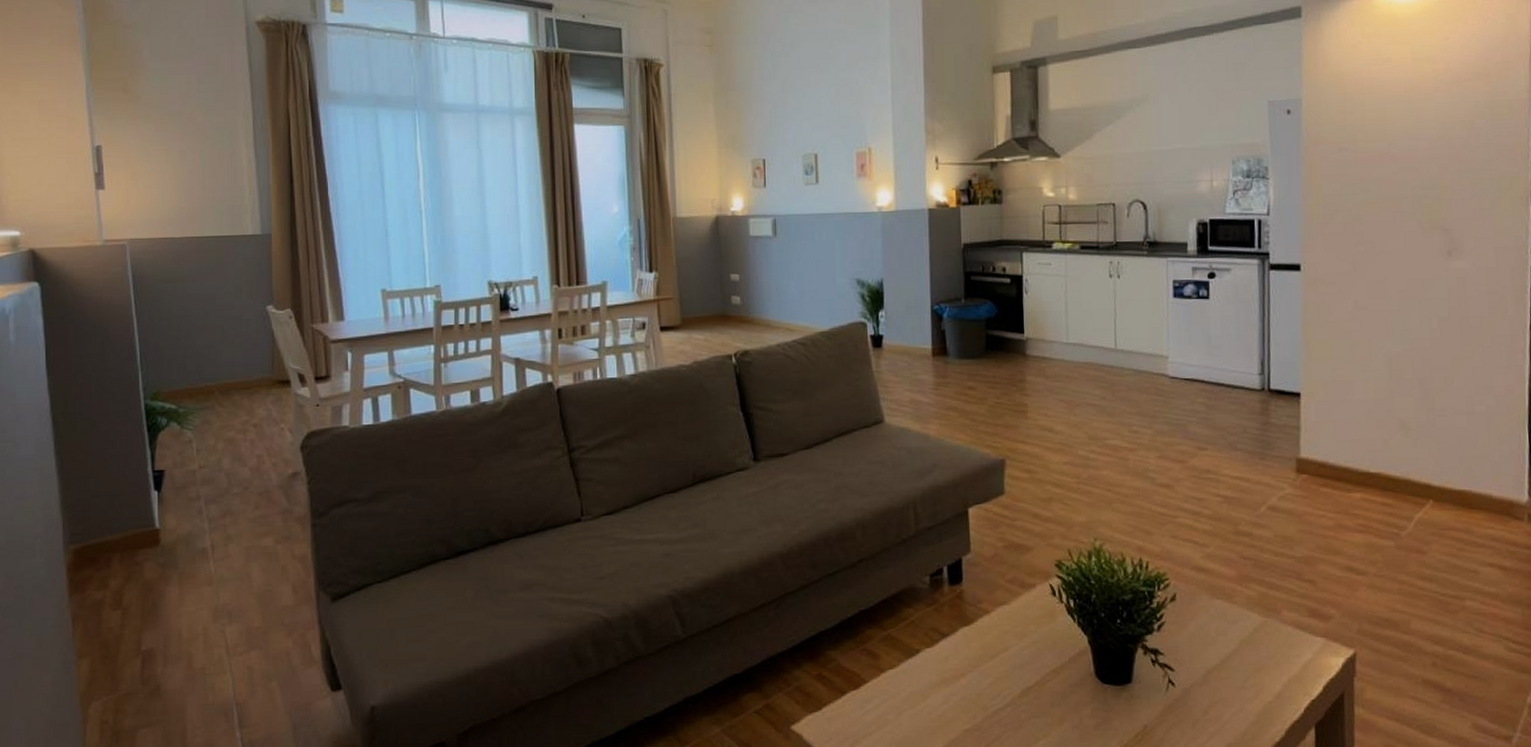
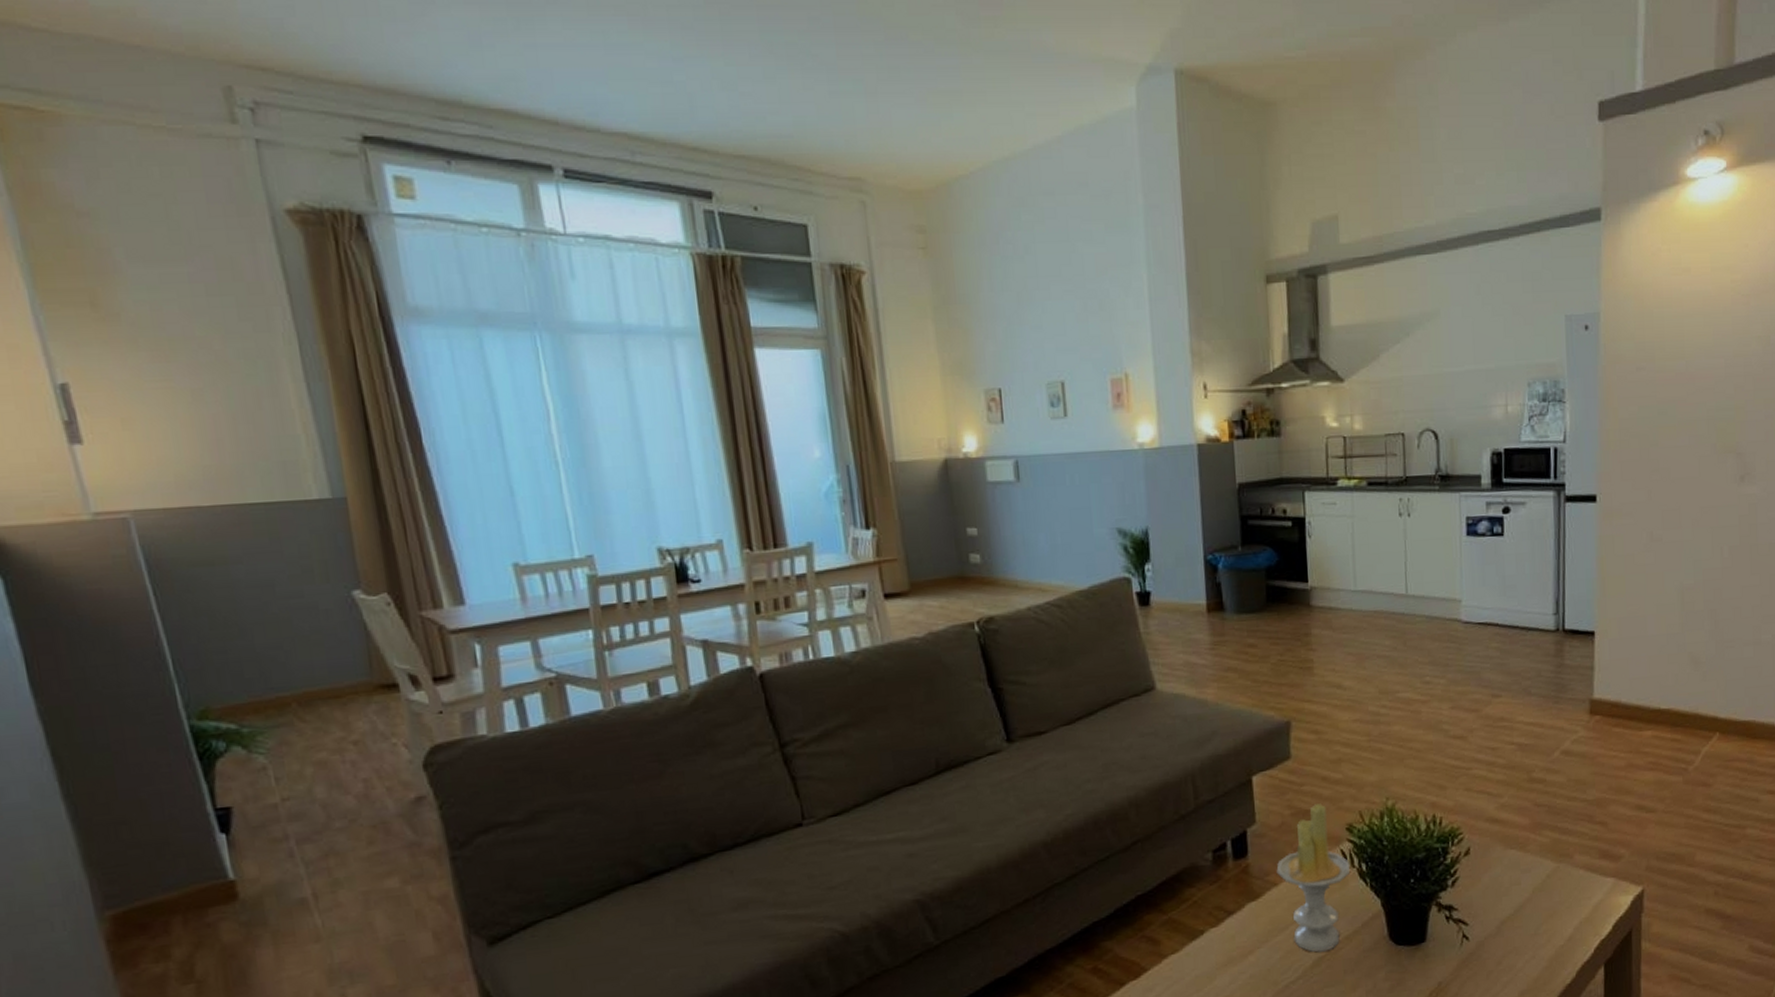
candle: none [988,539,1059,682] -> present [1276,804,1351,952]

